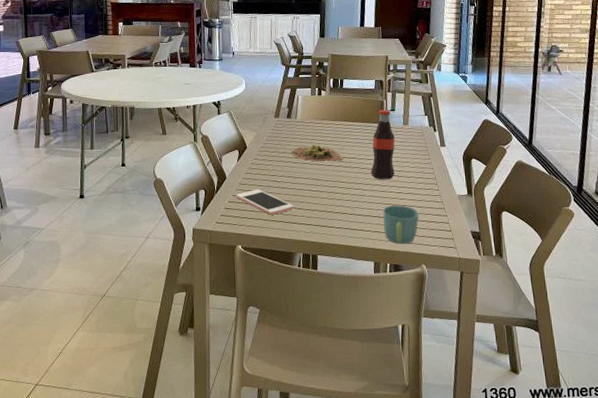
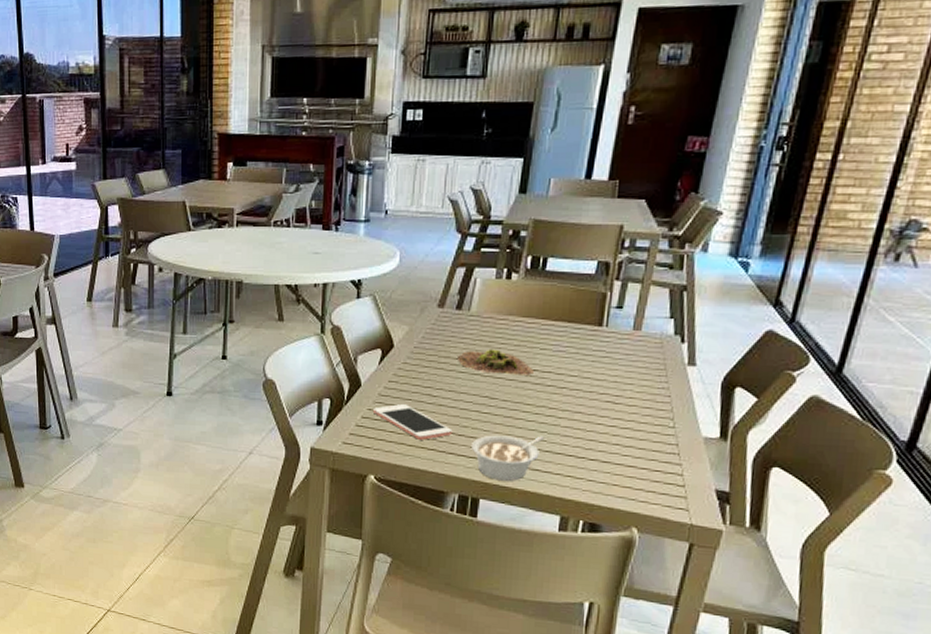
legume: none [308,204,357,240] -> present [472,435,545,481]
bottle: present [370,109,395,180] -> none [571,305,617,407]
mug: present [383,205,419,244] -> none [580,443,638,498]

